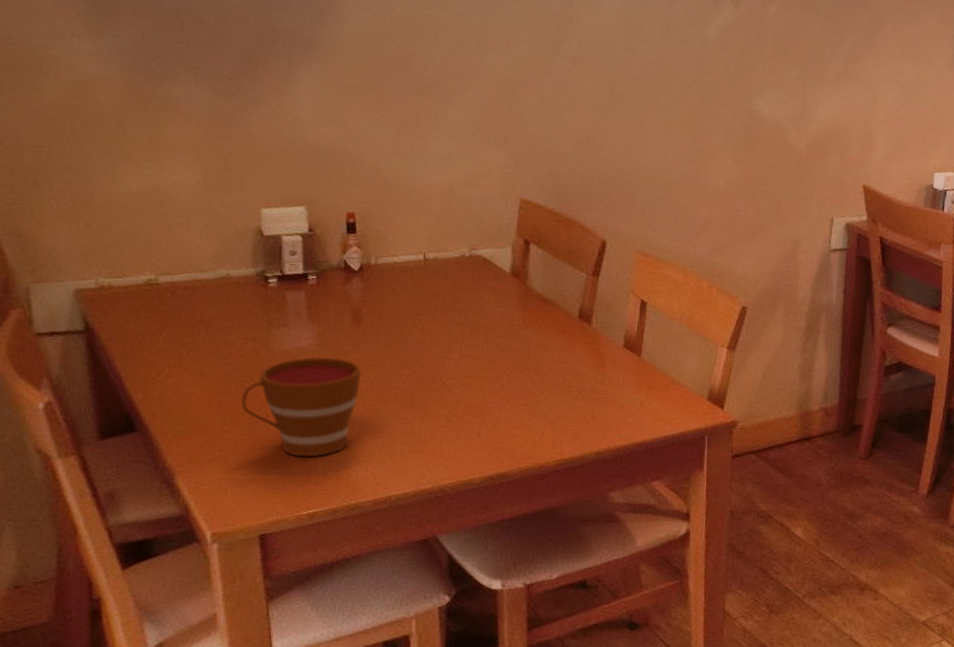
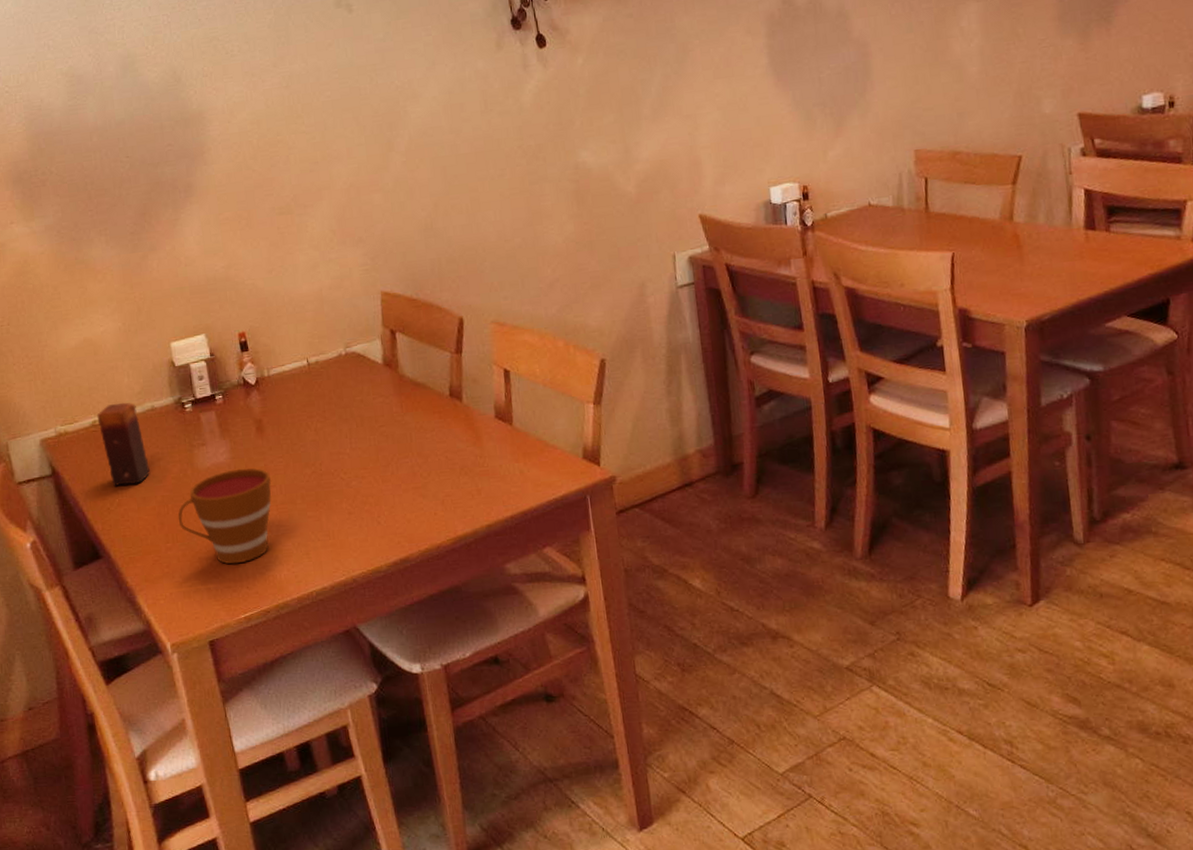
candle: none [154,263,214,356] -> present [97,402,150,486]

